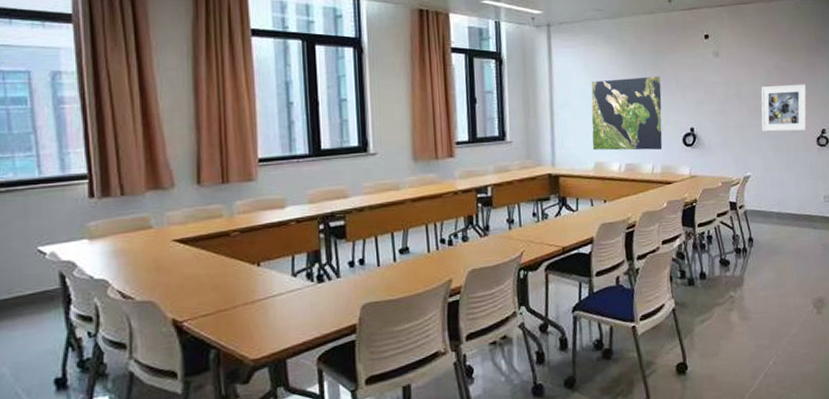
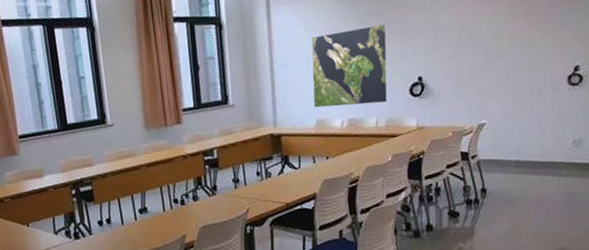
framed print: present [761,84,807,132] -> none [500,15,558,74]

